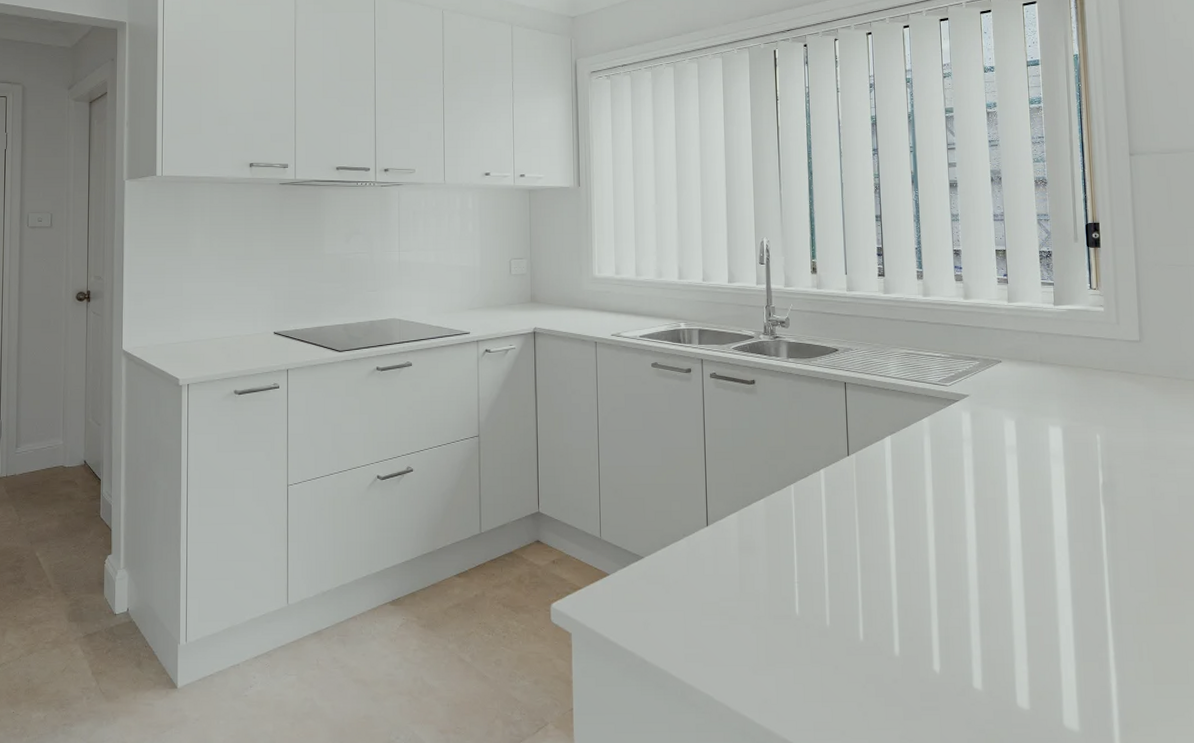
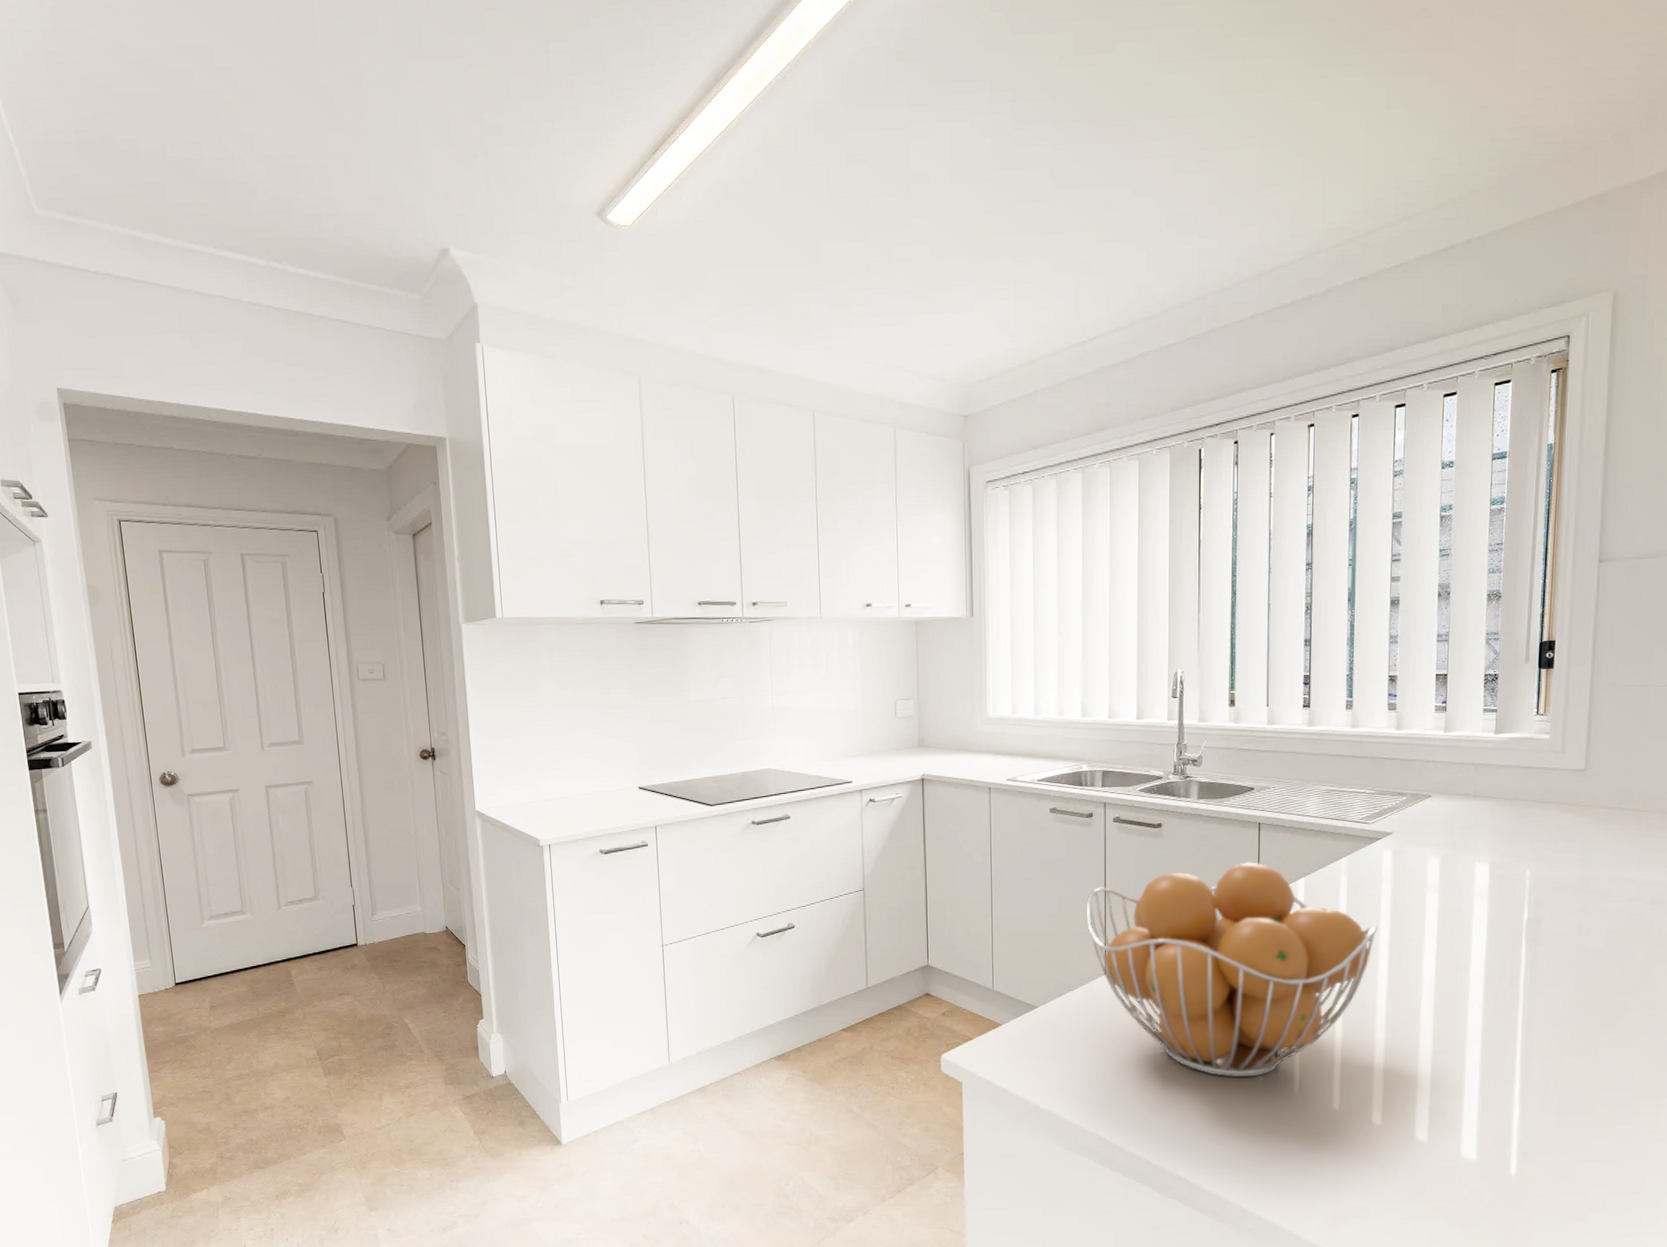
fruit basket: none [687,419,963,636] -> present [1086,862,1378,1078]

